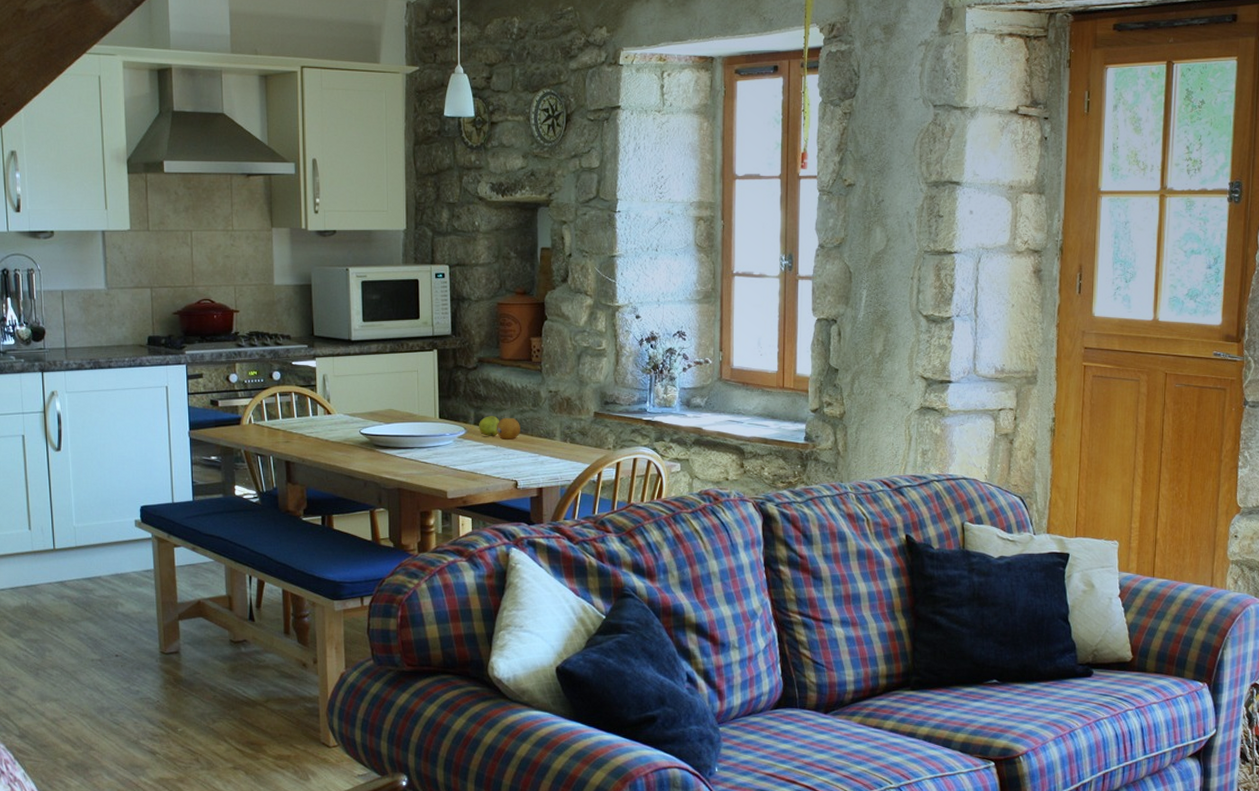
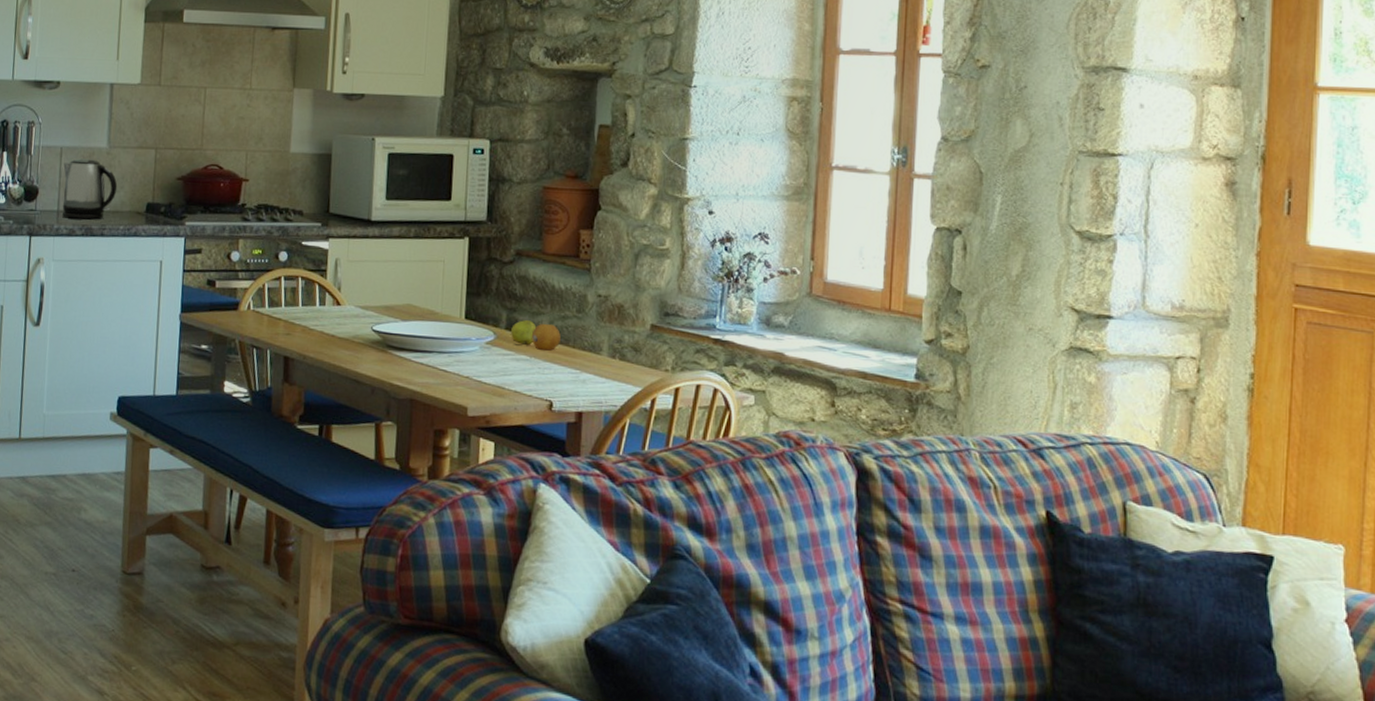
kettle: none [66,300,119,355] -> present [61,158,118,221]

